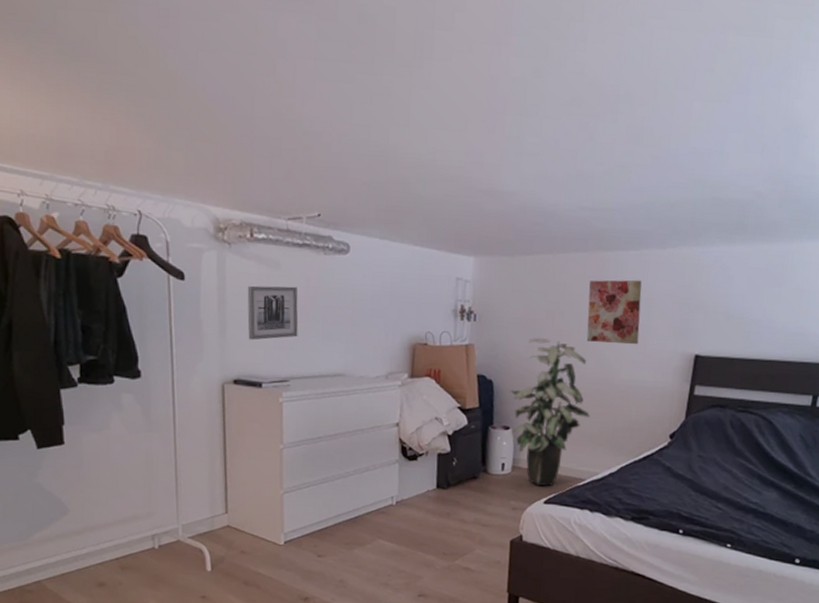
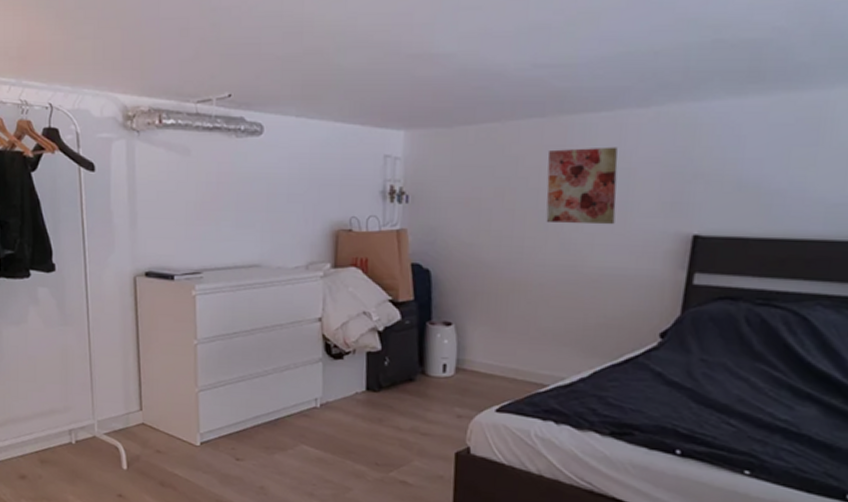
wall art: present [247,285,299,340] -> none [157,173,210,231]
indoor plant: present [510,337,590,487] -> none [451,219,552,393]

